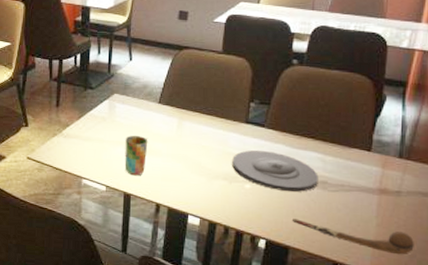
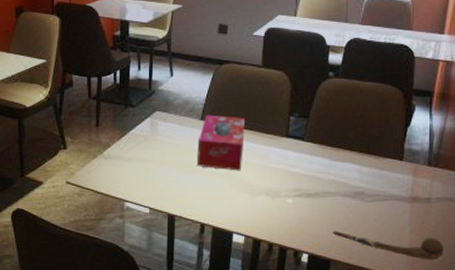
cup: present [124,136,148,176] -> none [168,154,191,196]
tissue box: none [154,98,204,155] -> present [197,114,246,171]
plate: present [232,150,319,192] -> none [274,163,356,204]

